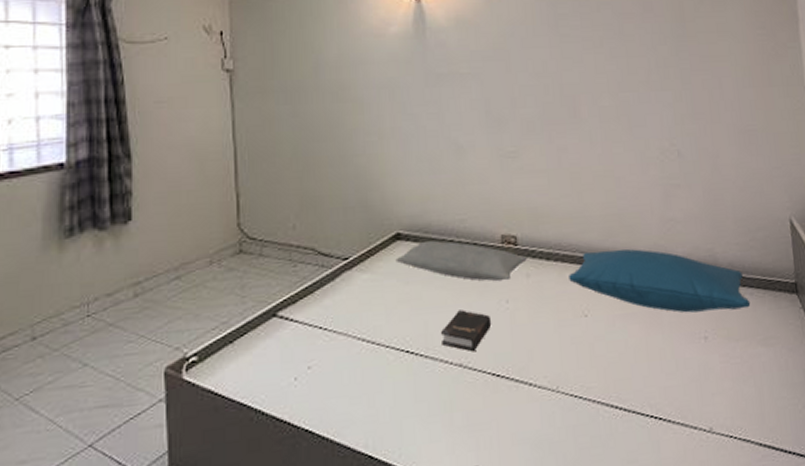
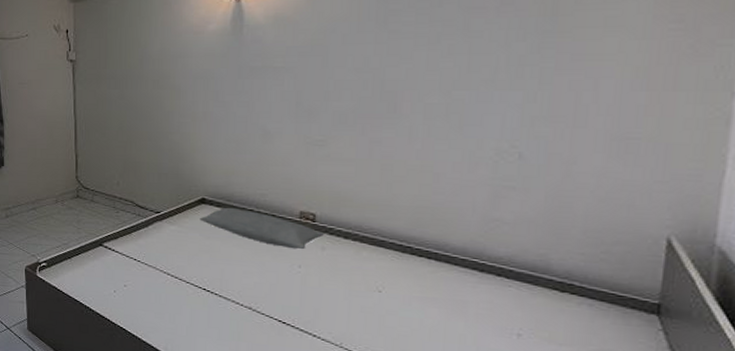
hardback book: present [440,309,492,351] -> none [234,266,283,300]
pillow: present [569,249,751,313] -> none [366,237,587,318]

